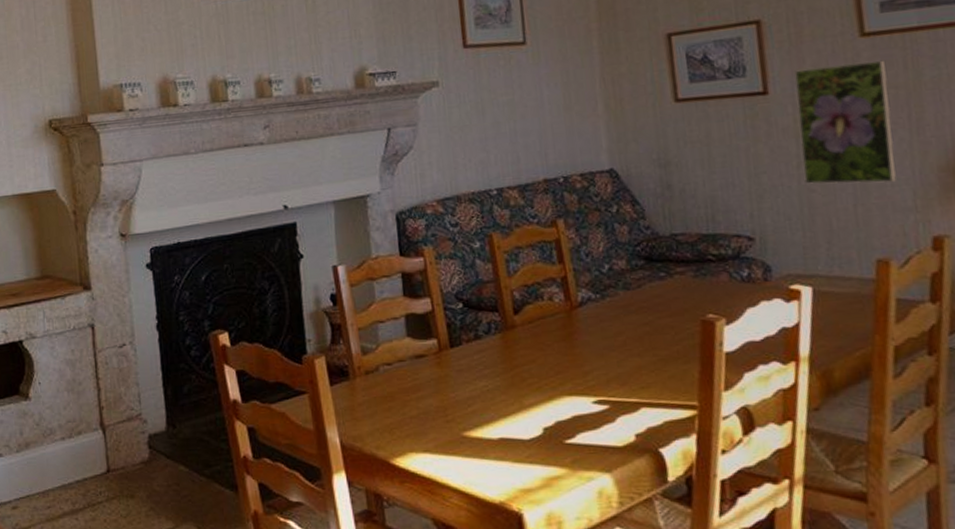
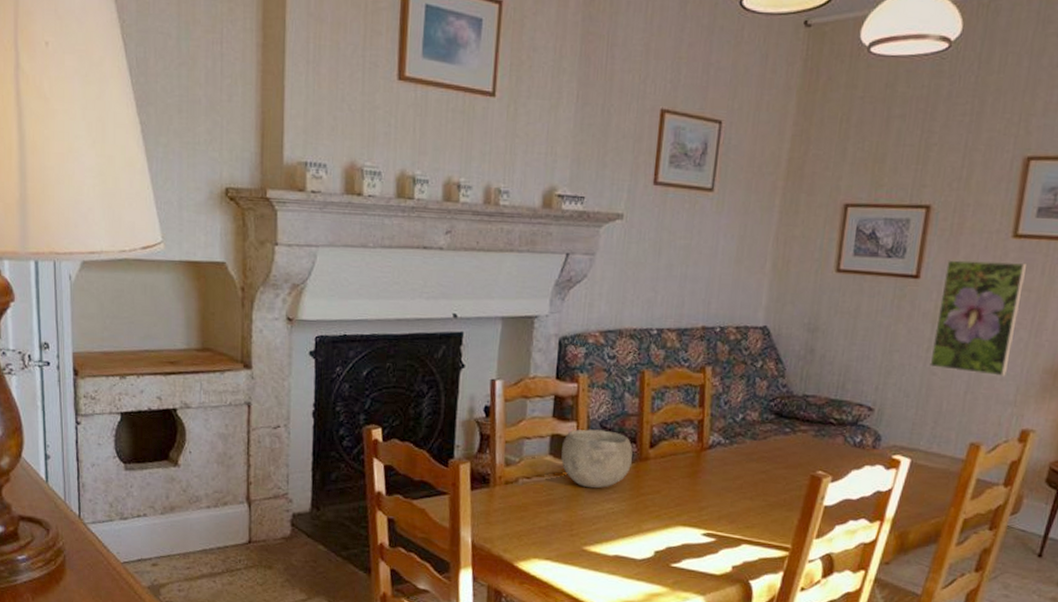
bowl: none [419,302,498,367] -> present [561,429,633,489]

